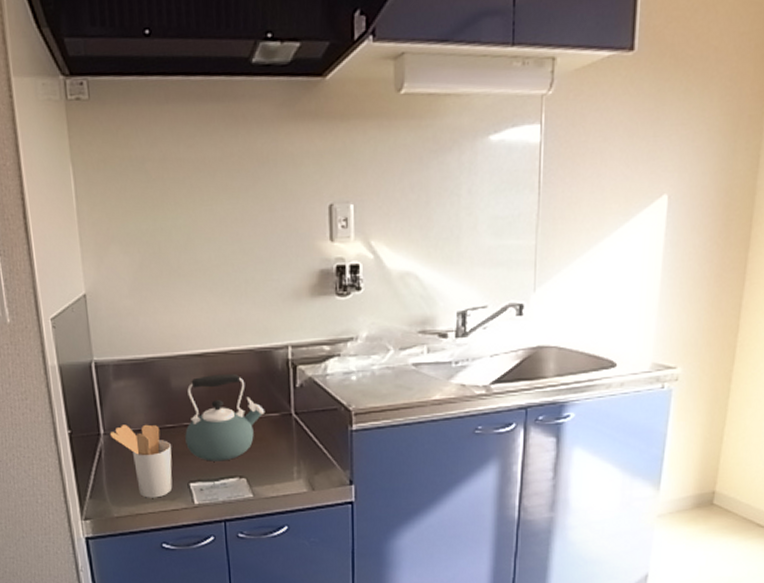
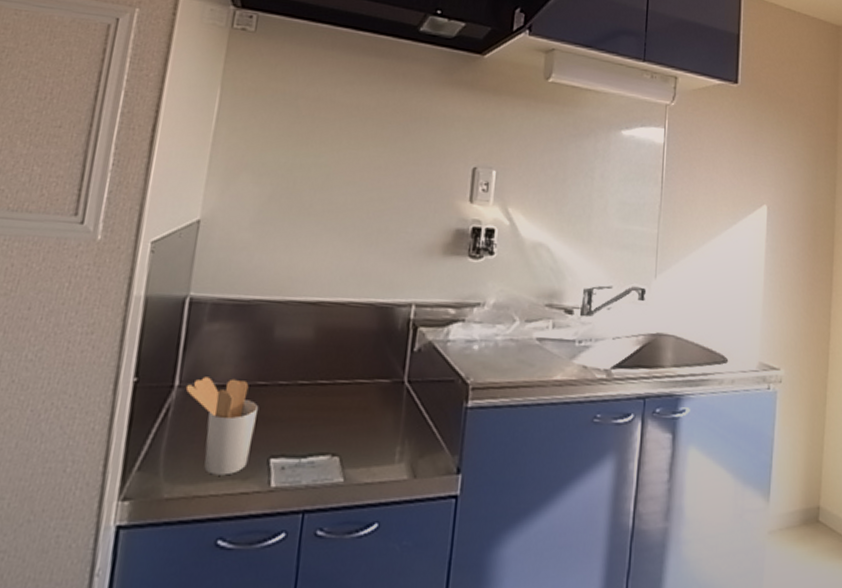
kettle: present [185,373,265,462] -> none [276,327,376,433]

